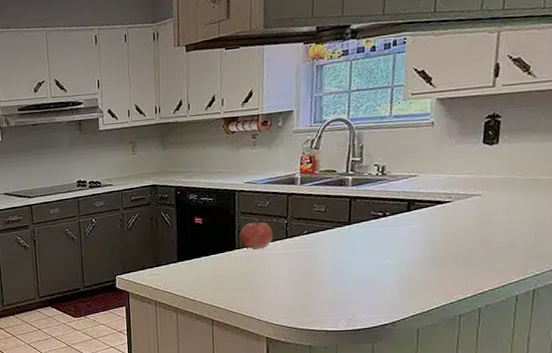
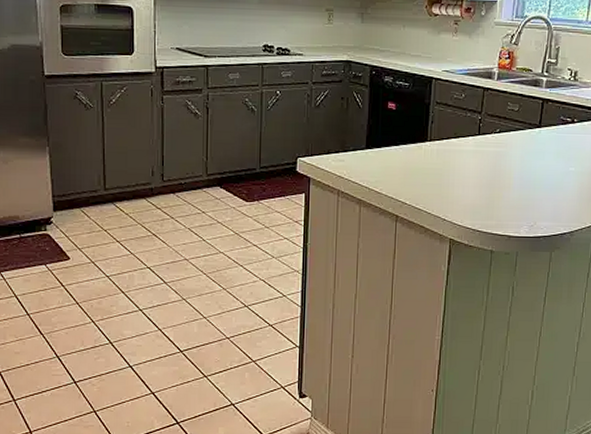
fruit: present [240,219,273,250] -> none [432,111,466,144]

